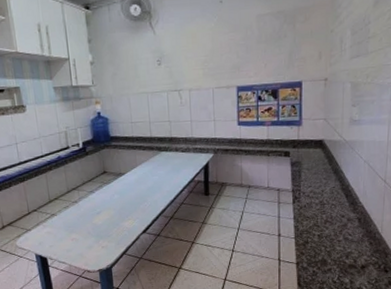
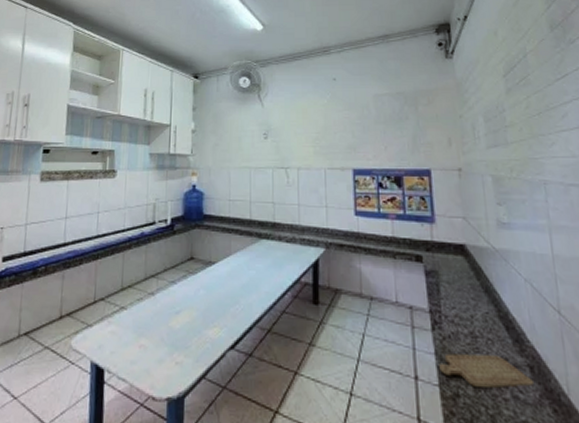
chopping board: none [296,214,359,236] -> present [439,353,534,388]

